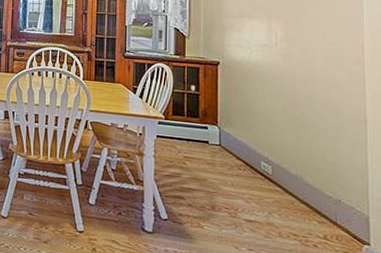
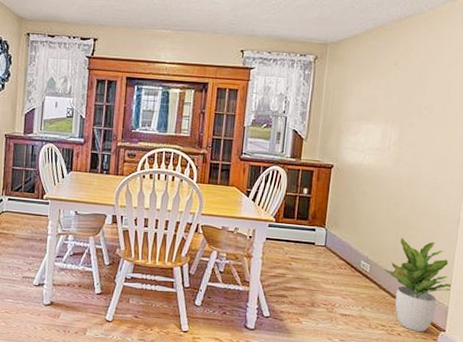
potted plant: none [287,137,371,245] -> present [383,237,454,332]

